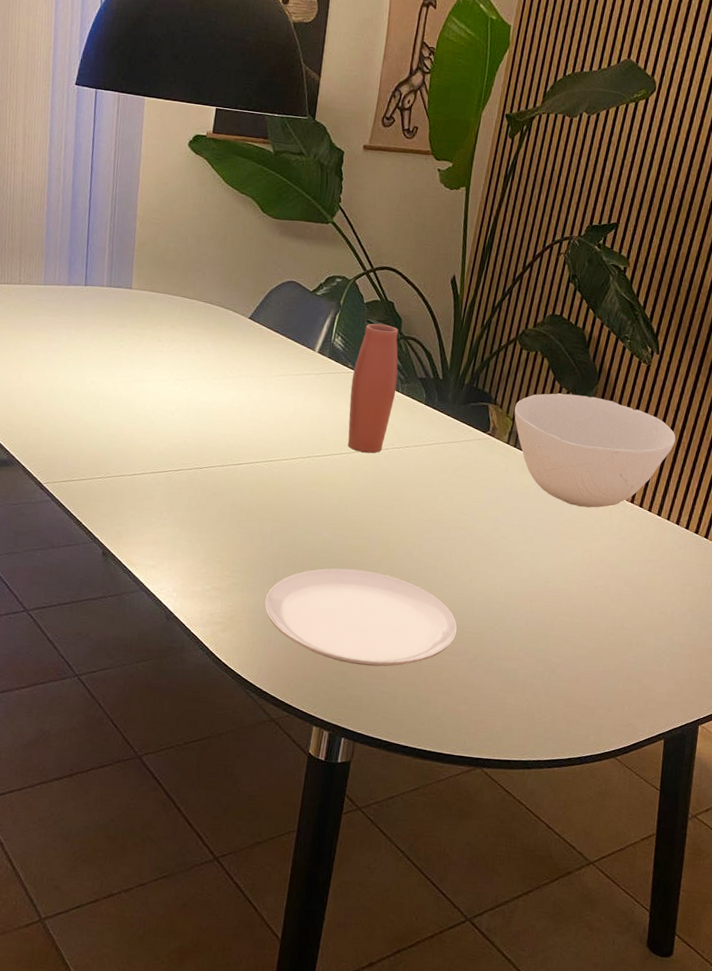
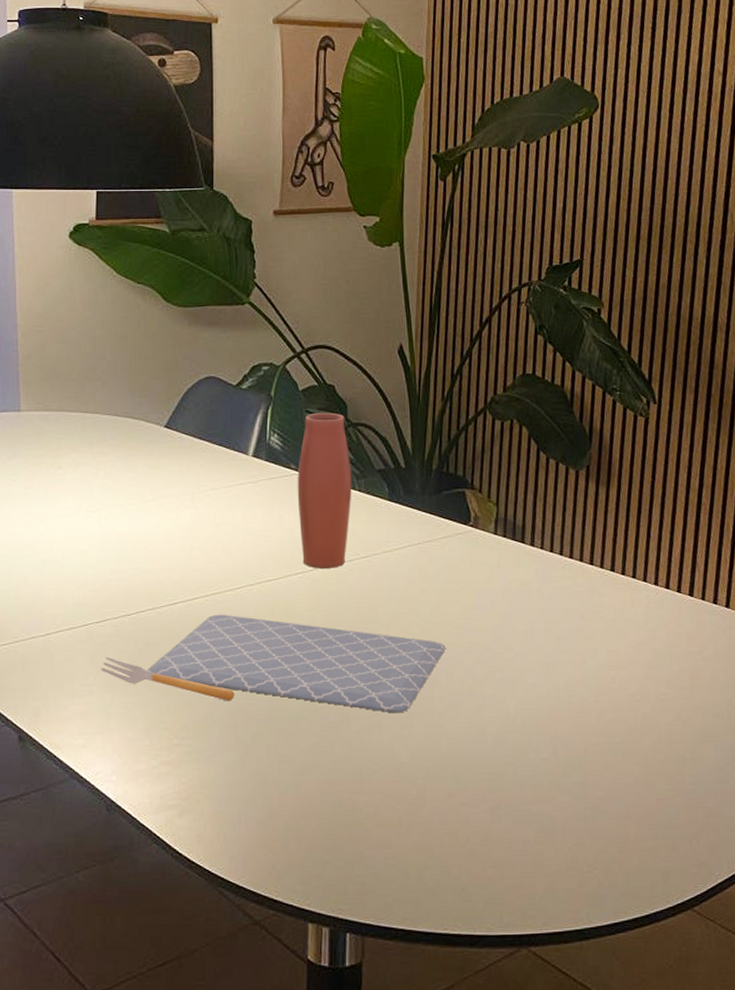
fork: none [173,498,279,548] -> present [100,656,236,702]
placemat: none [210,477,453,576] -> present [147,614,446,713]
plate: present [265,568,457,667] -> none [227,714,469,836]
bowl: present [514,393,676,508] -> none [497,464,695,598]

